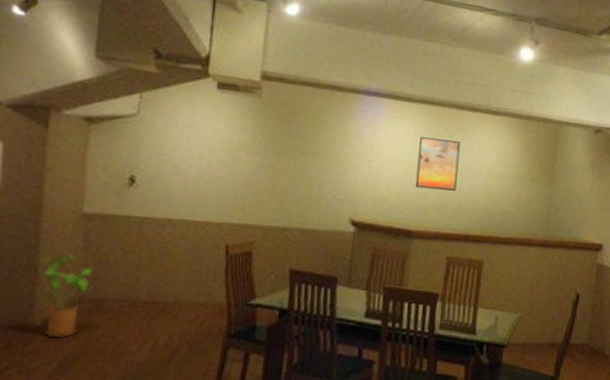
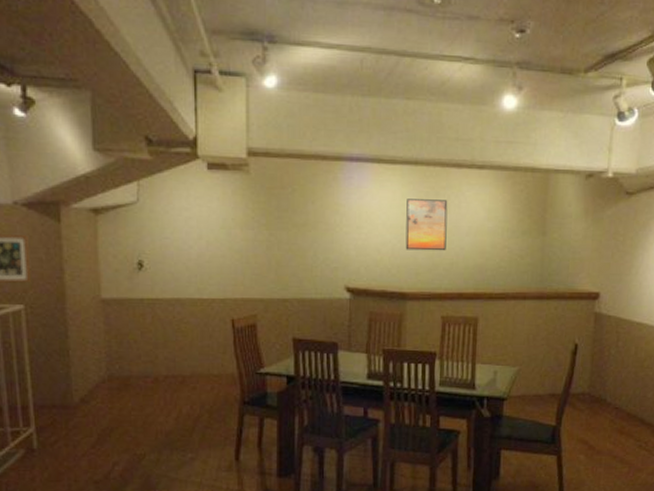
house plant: present [42,254,94,337] -> none [72,338,118,412]

